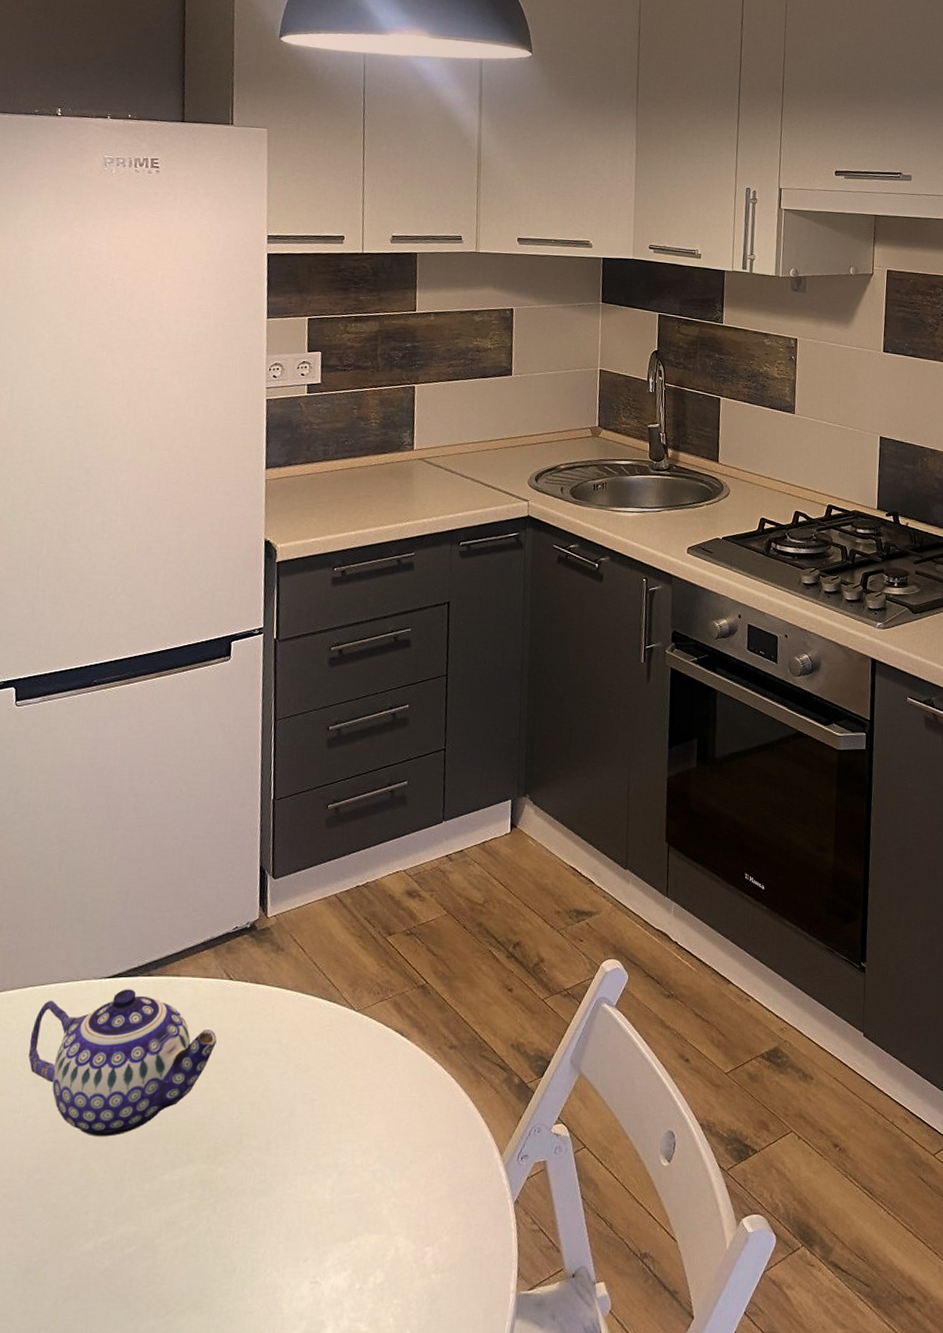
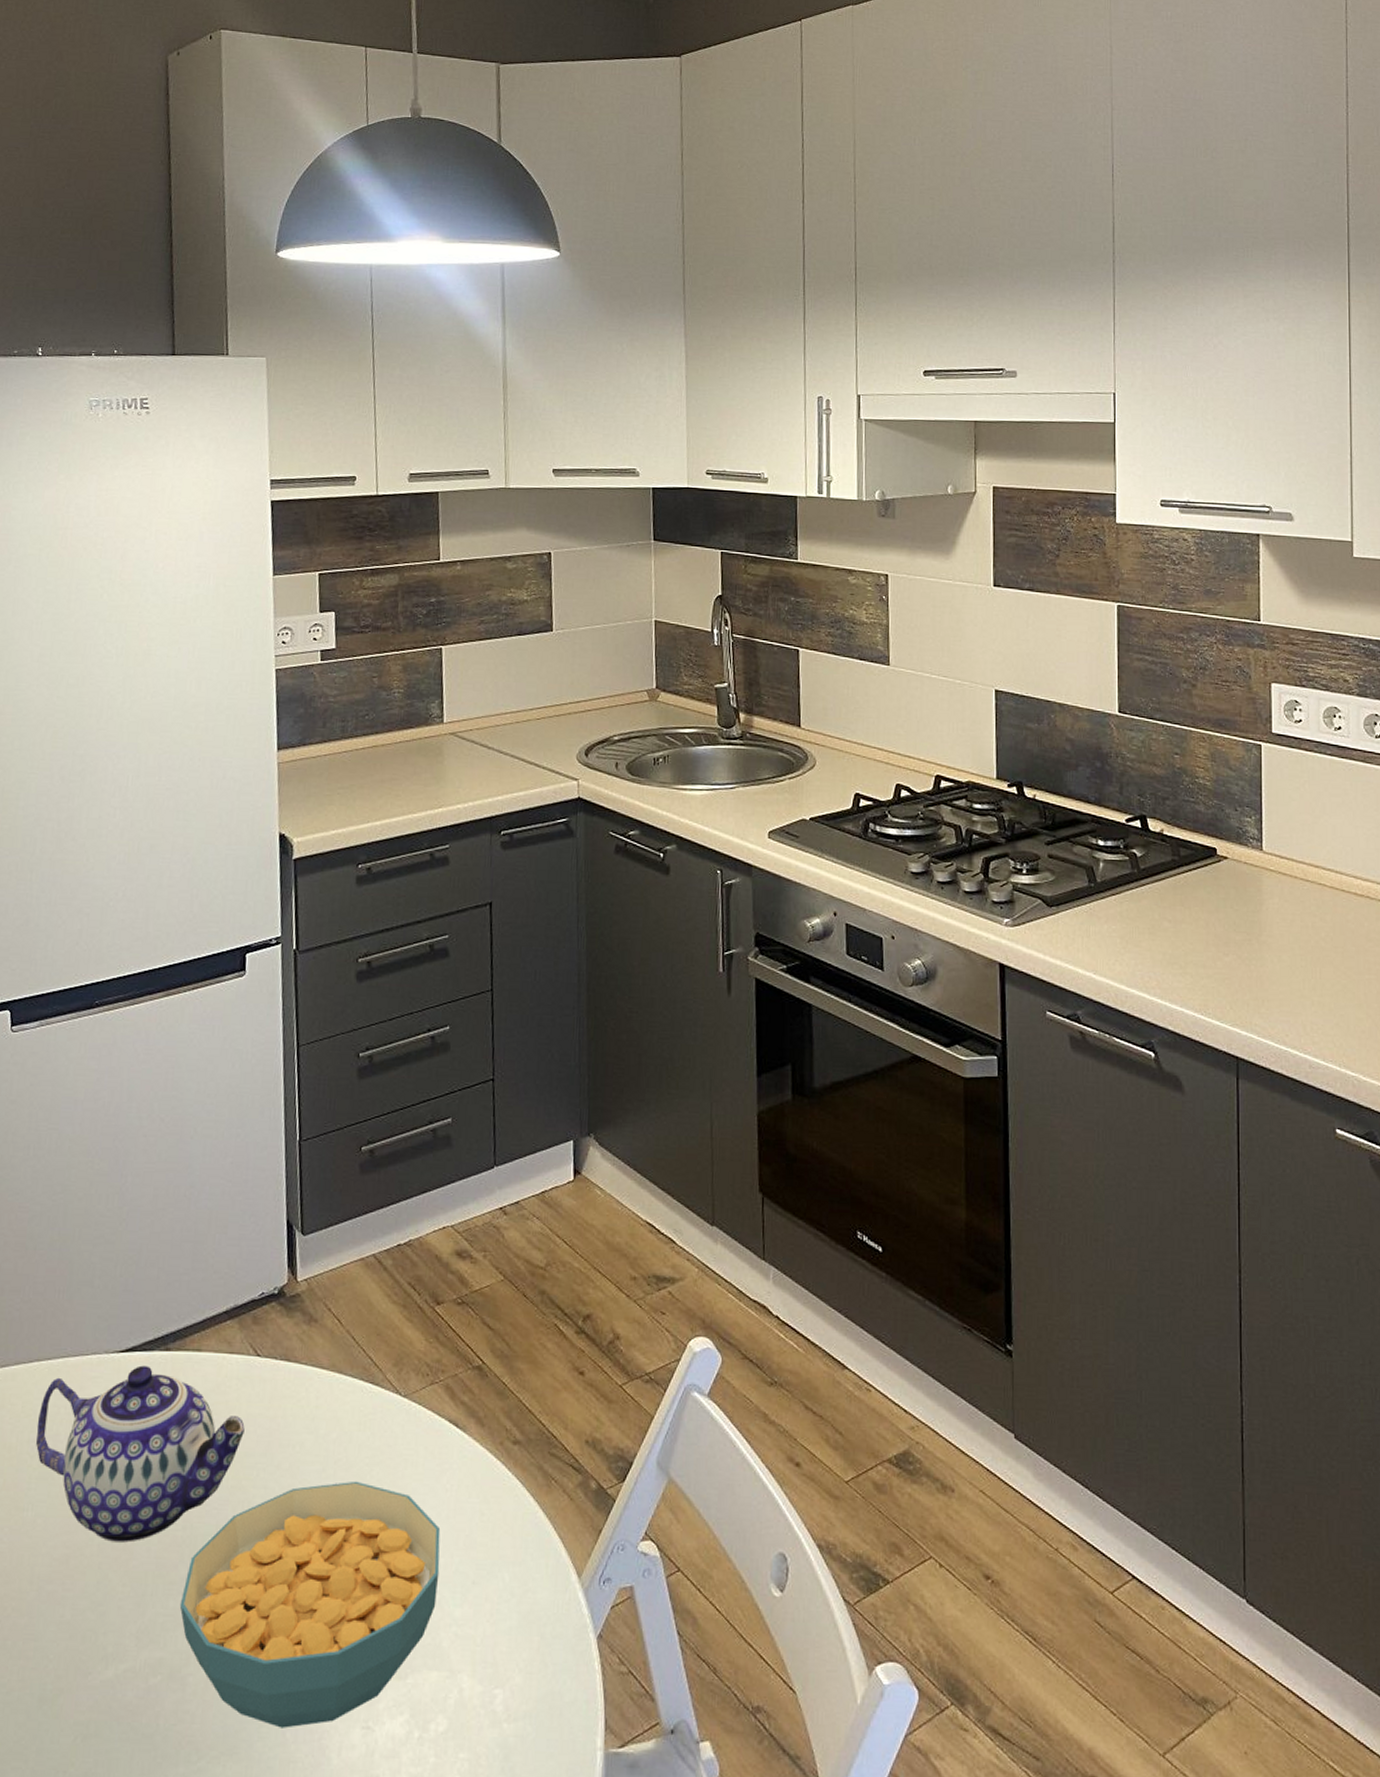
cereal bowl: none [154,1081,385,1285] -> present [179,1481,441,1728]

